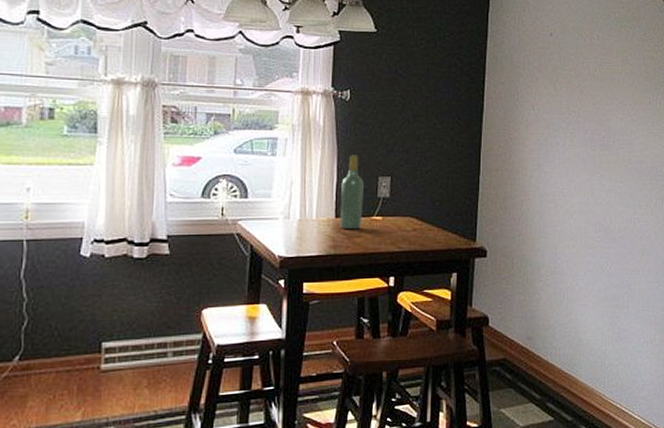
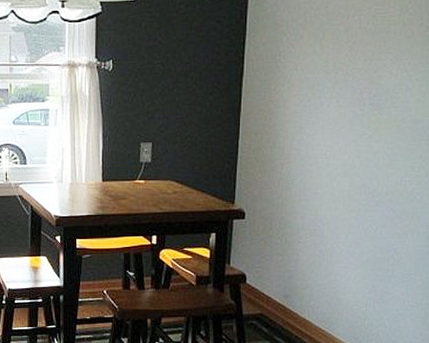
wine bottle: present [339,155,364,230] -> none [106,122,127,193]

